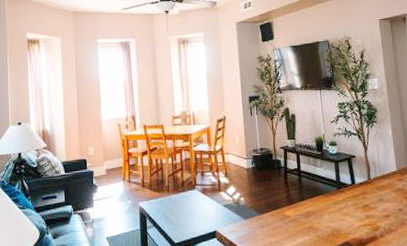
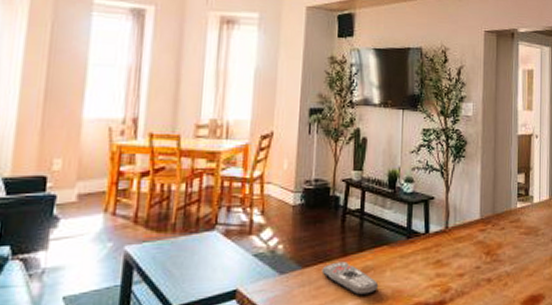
remote control: none [274,208,320,234] -> present [321,261,379,296]

